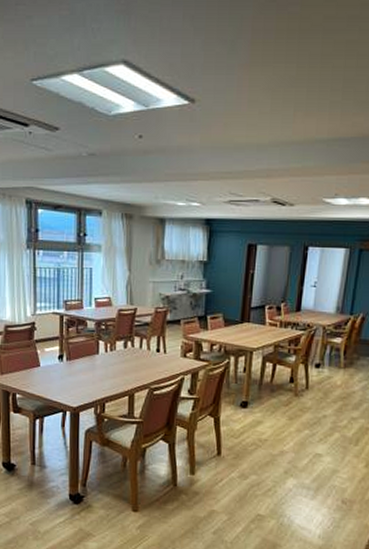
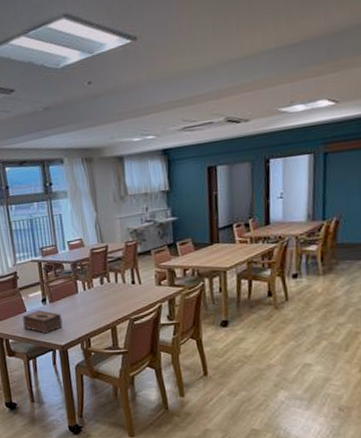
tissue box: none [35,367,78,394] -> present [22,310,63,335]

